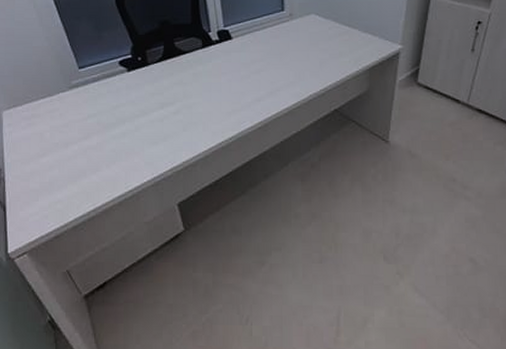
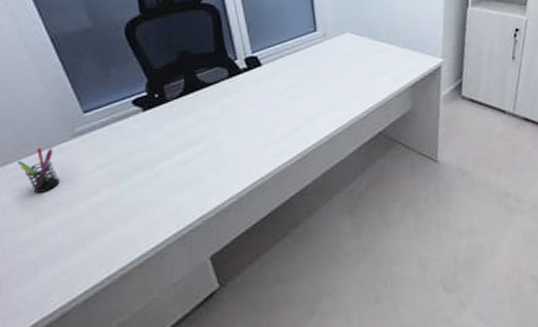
pen holder: none [25,95,58,133] -> present [18,148,60,193]

